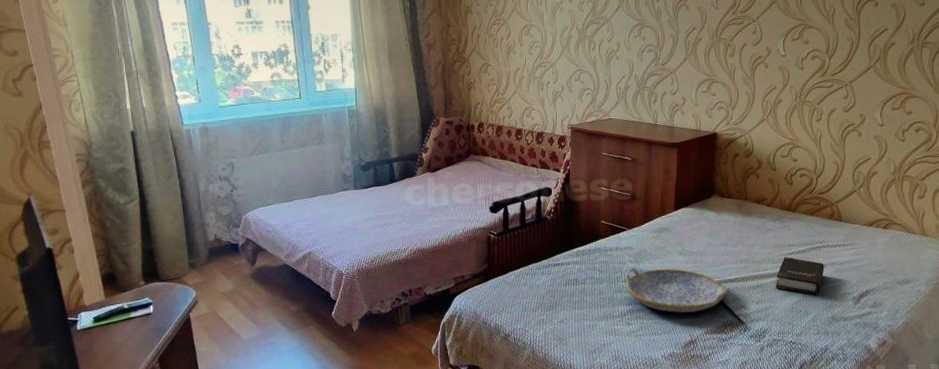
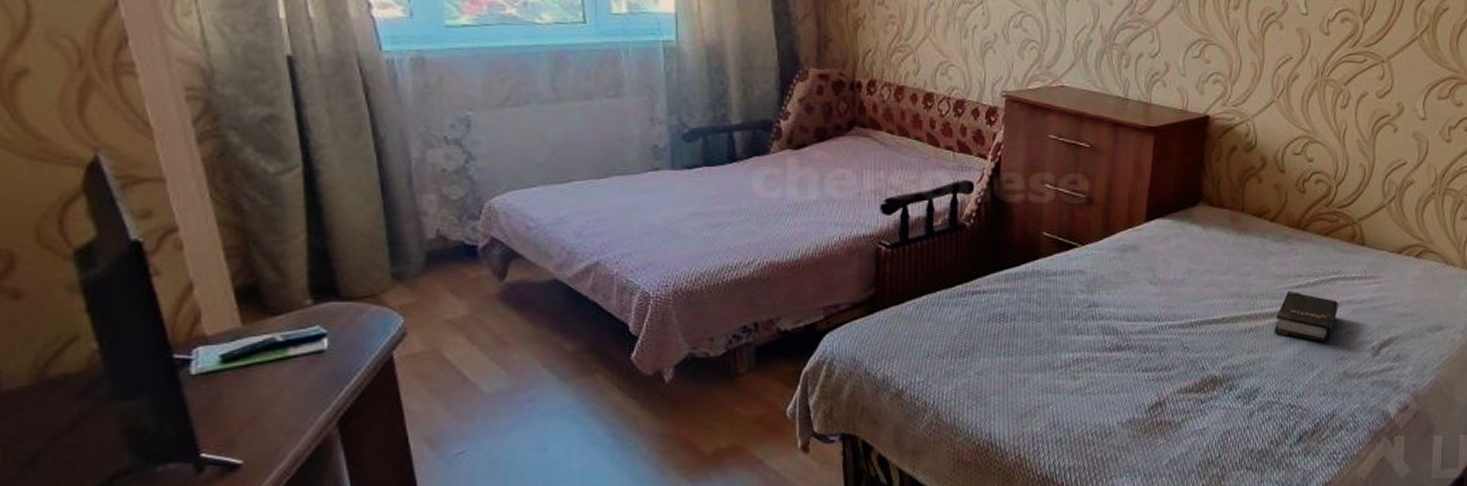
serving tray: present [625,268,728,313] -> none [1073,300,1211,364]

